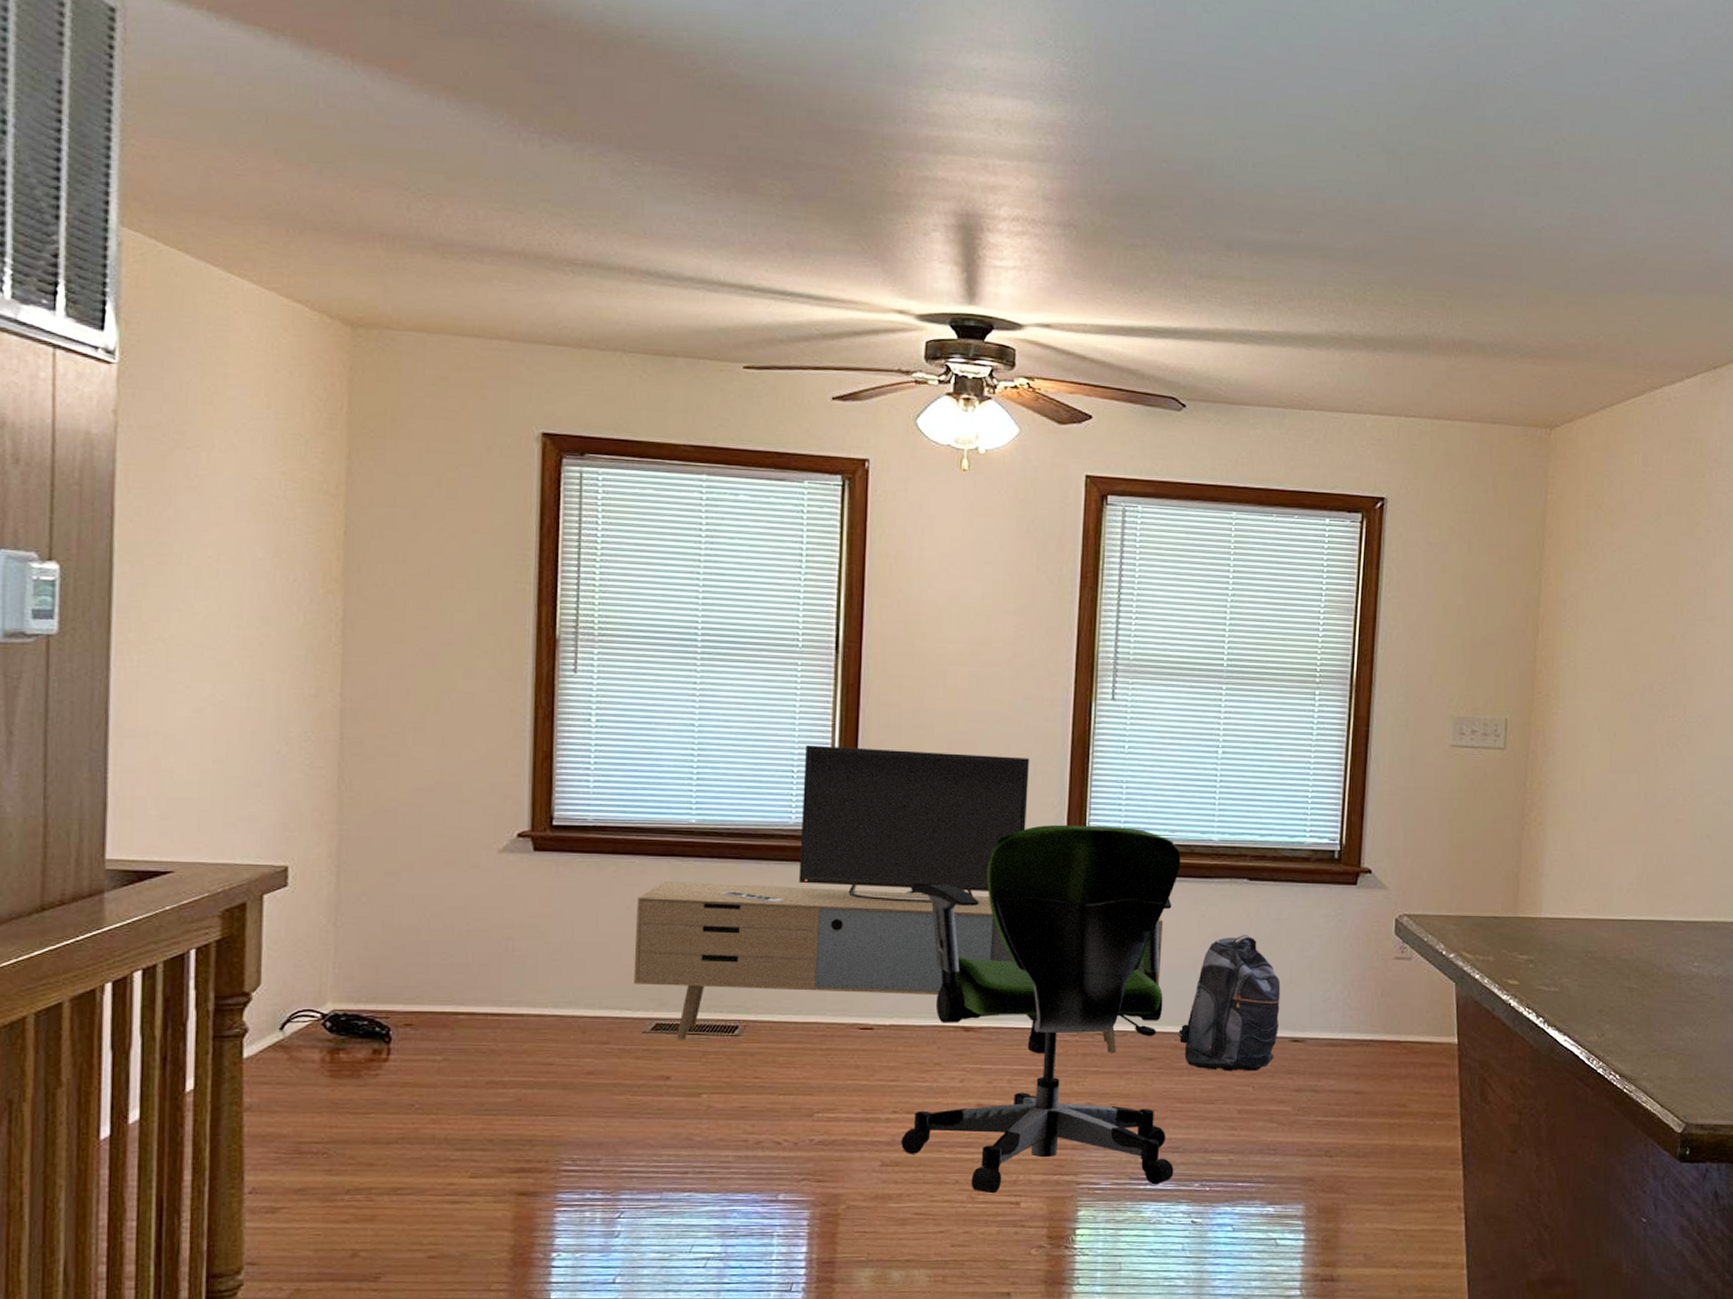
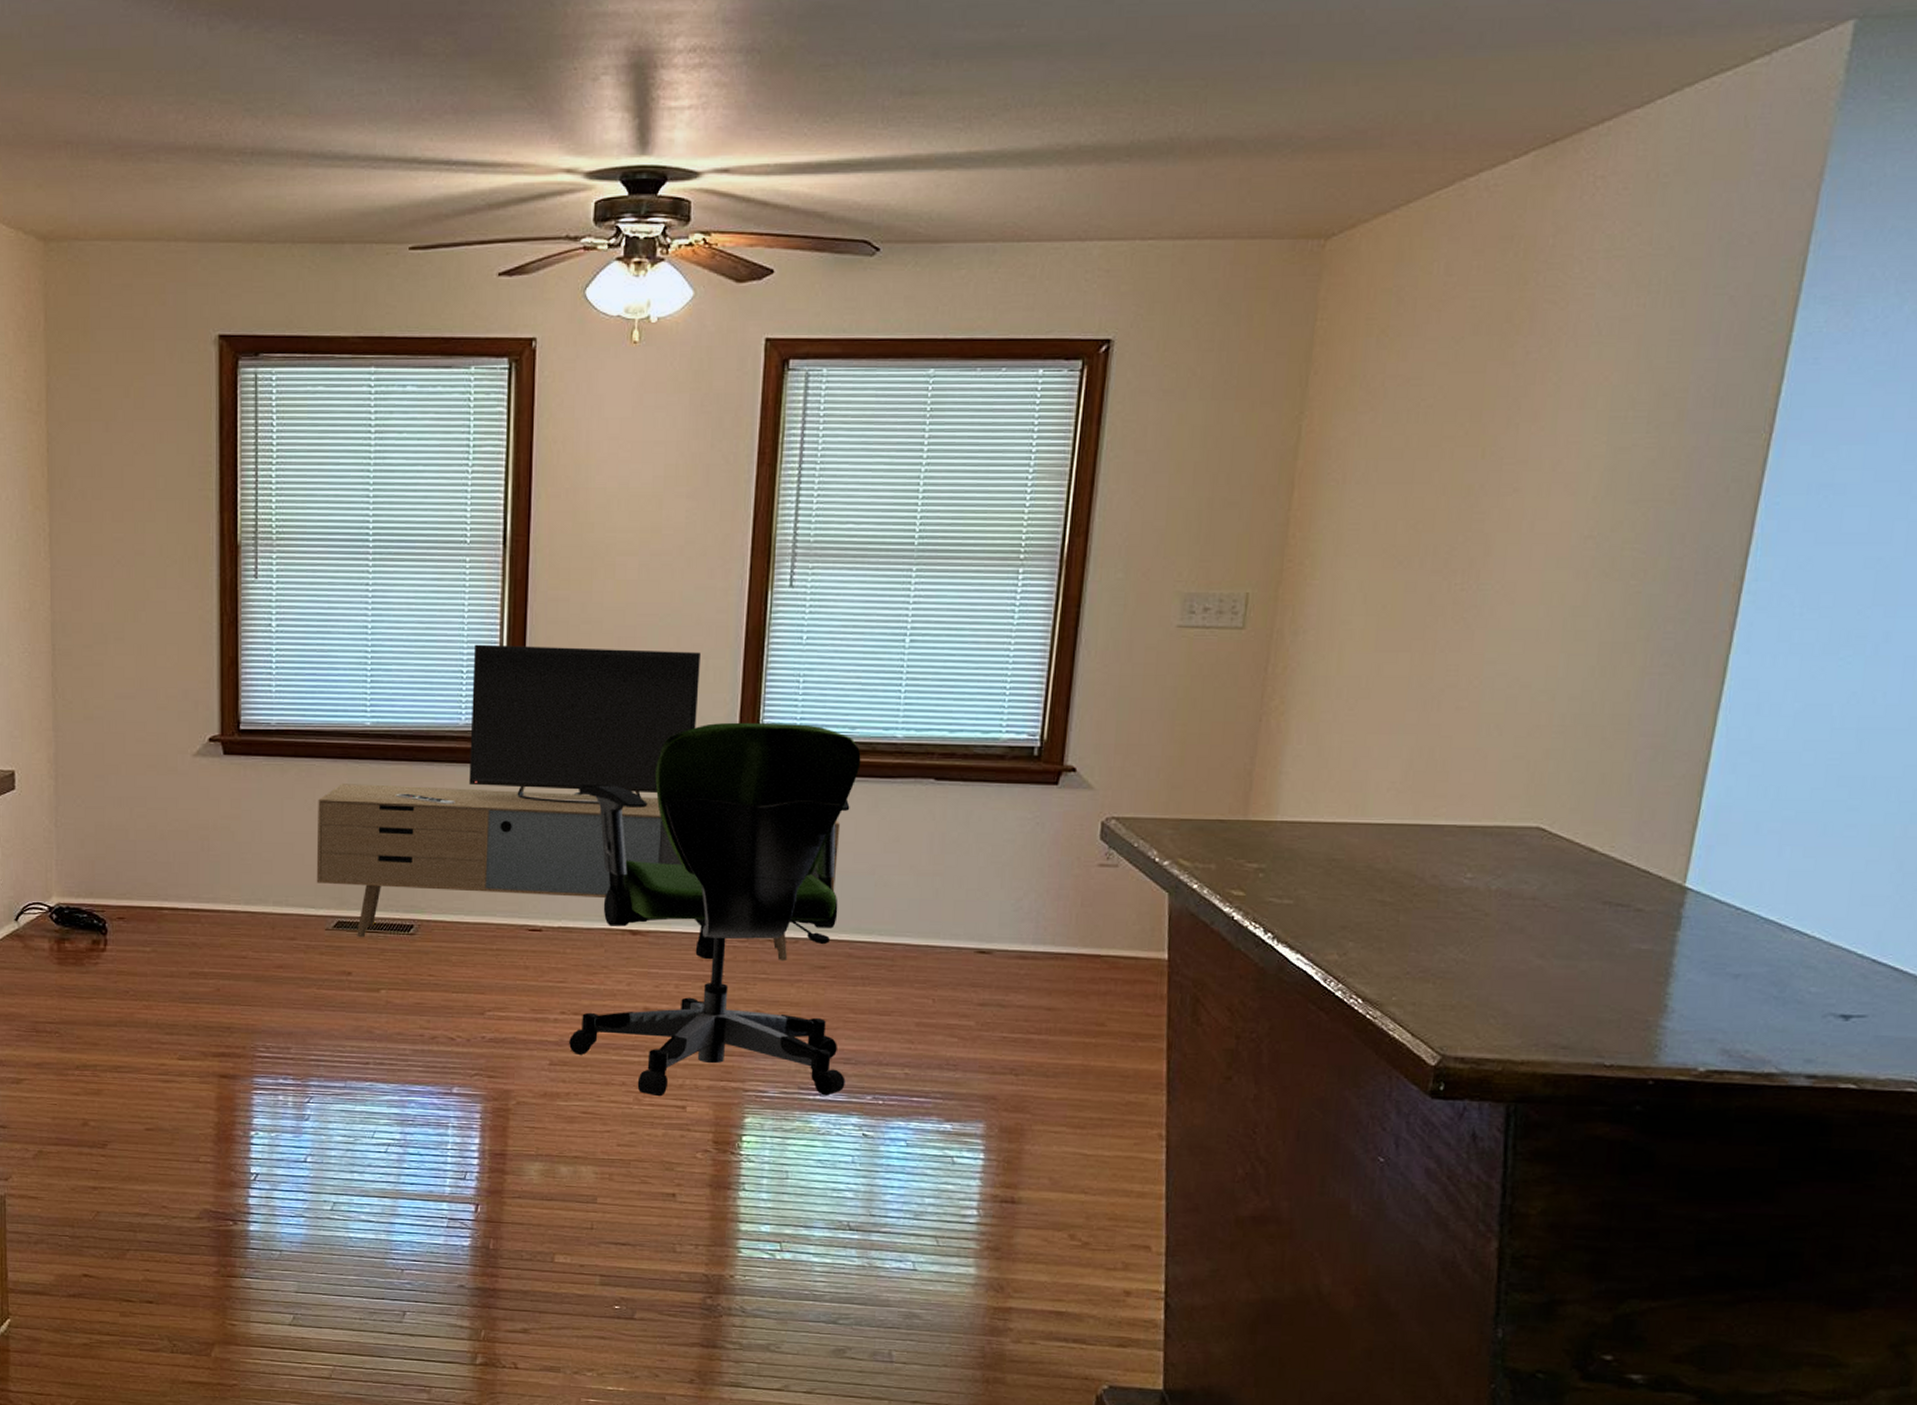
backpack: present [1178,935,1281,1072] -> none [853,839,967,983]

